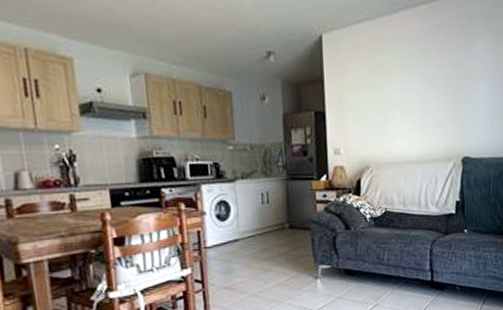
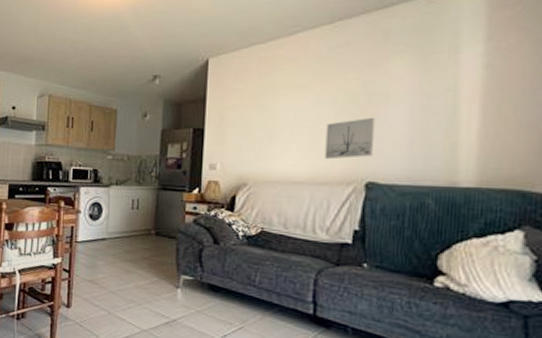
wall art: none [430,96,467,138] -> present [325,117,376,160]

